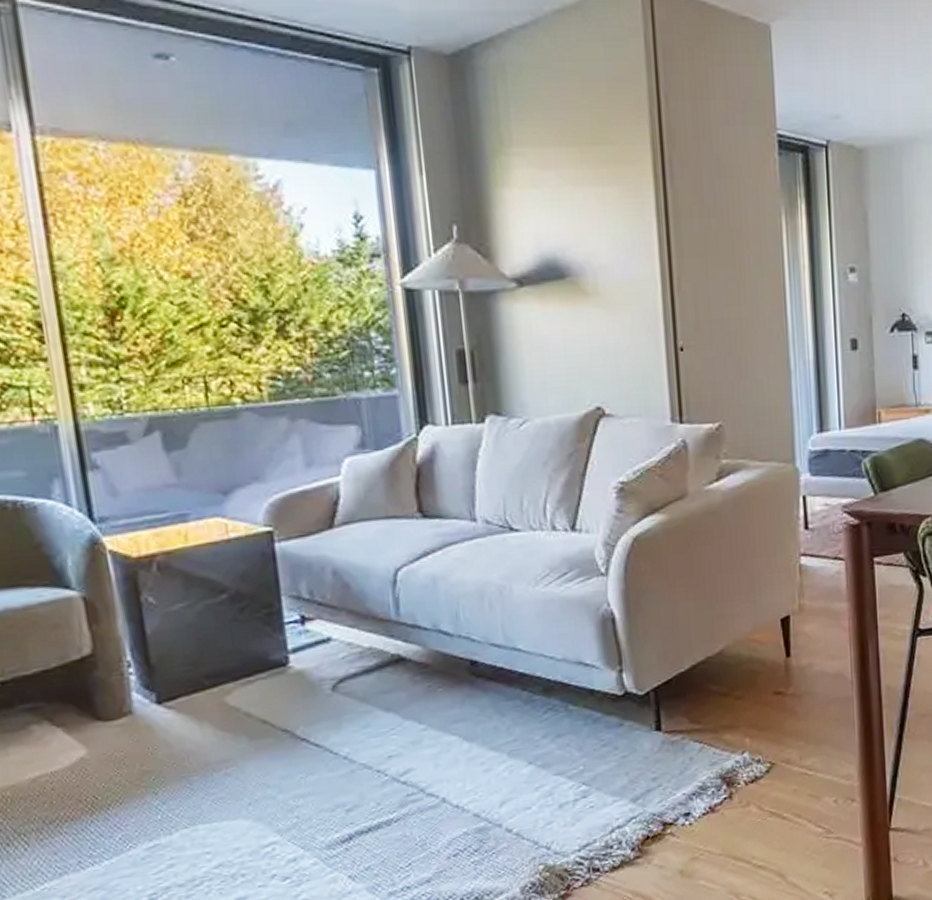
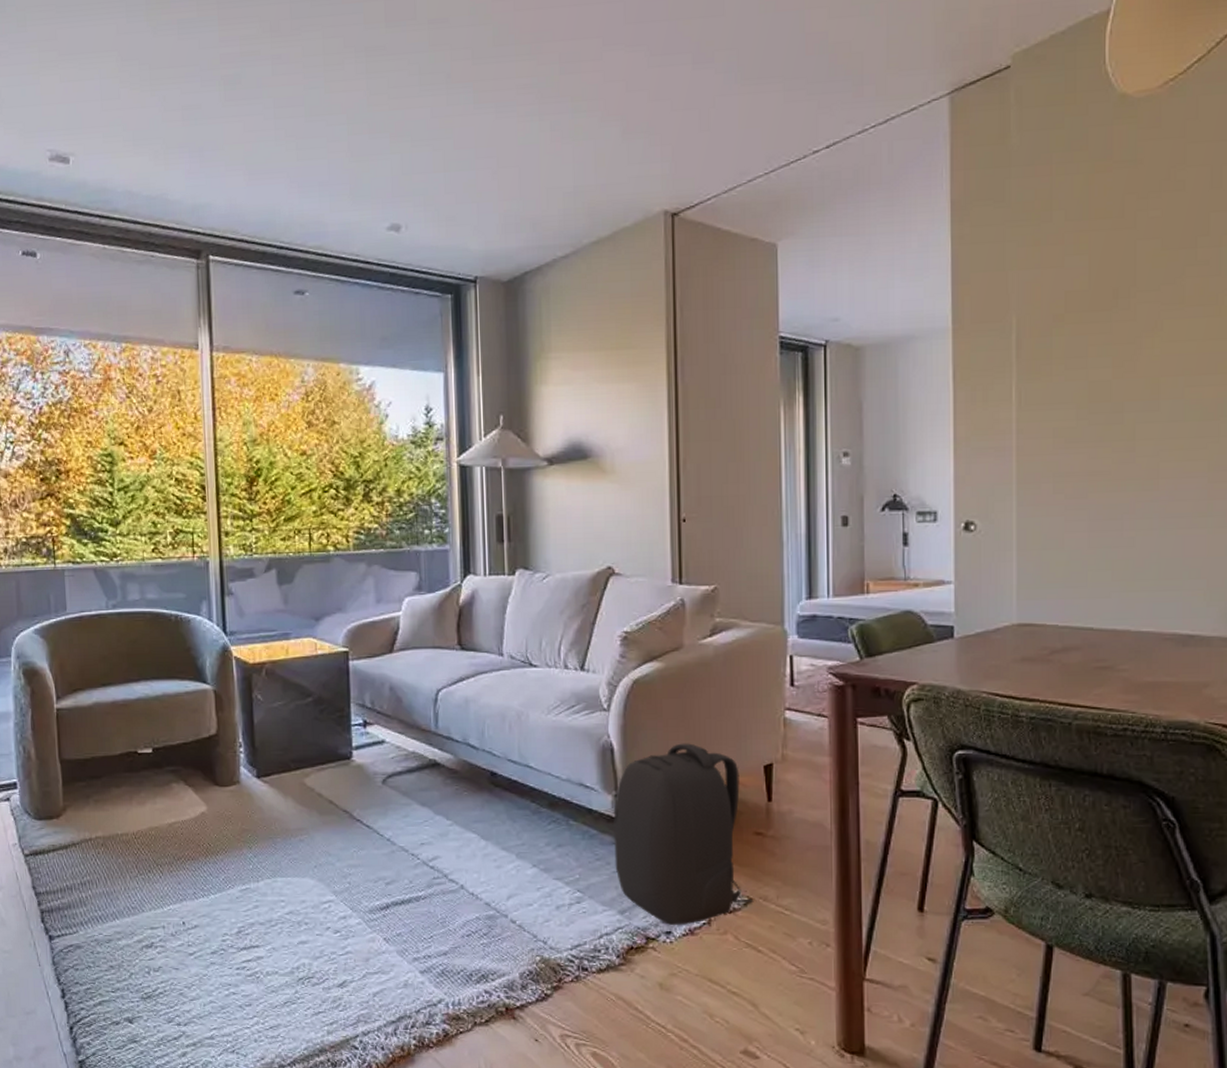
backpack: none [619,602,777,806] -> present [613,743,754,925]

